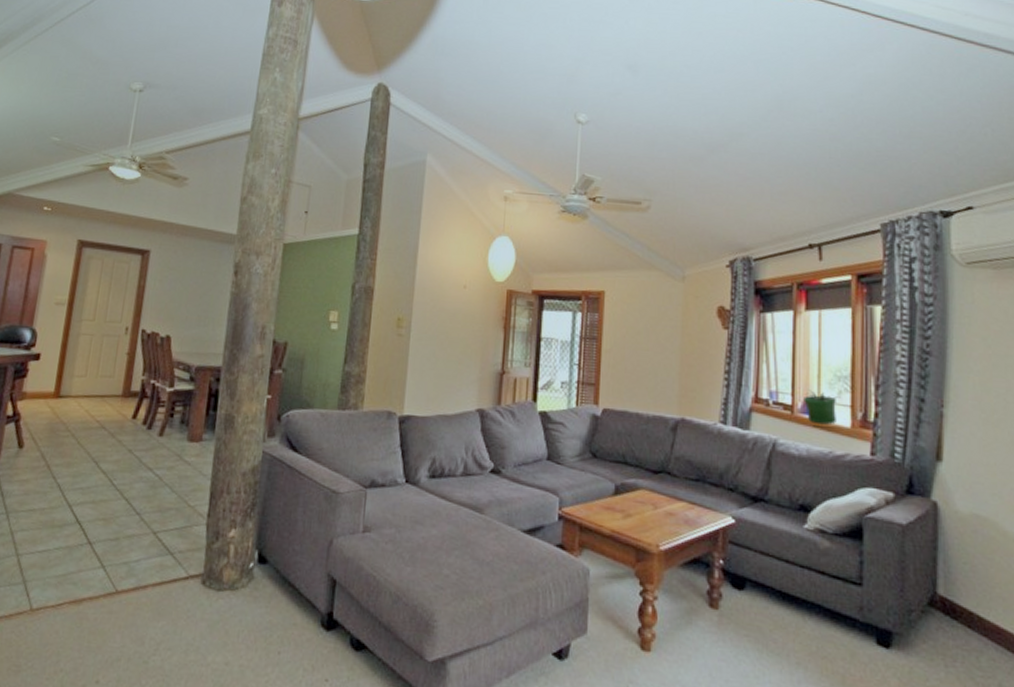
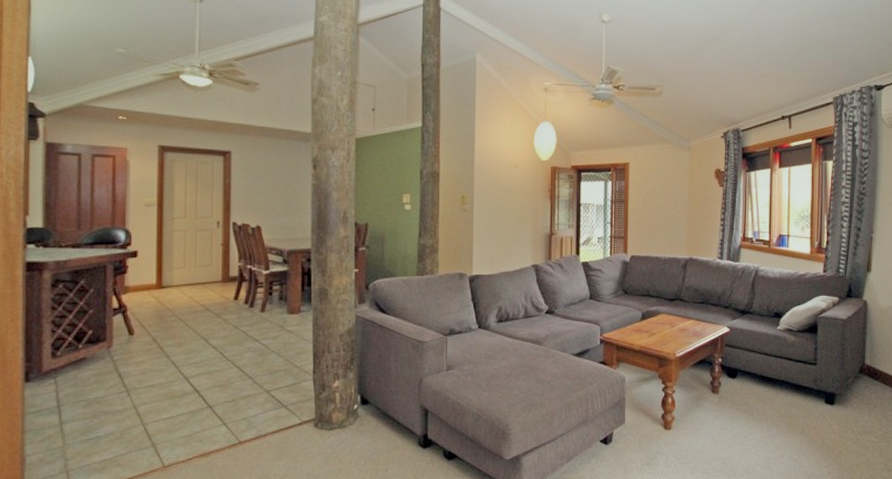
planter: present [804,390,842,425] -> none [777,228,804,253]

